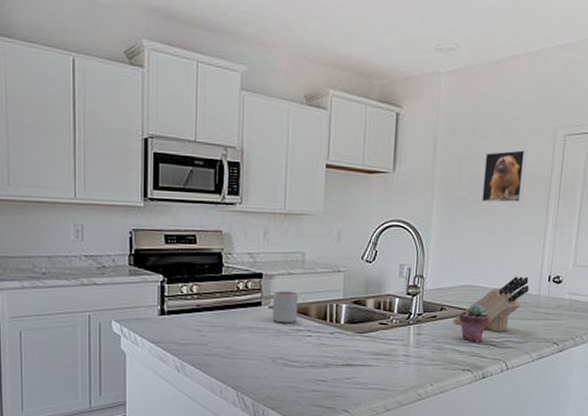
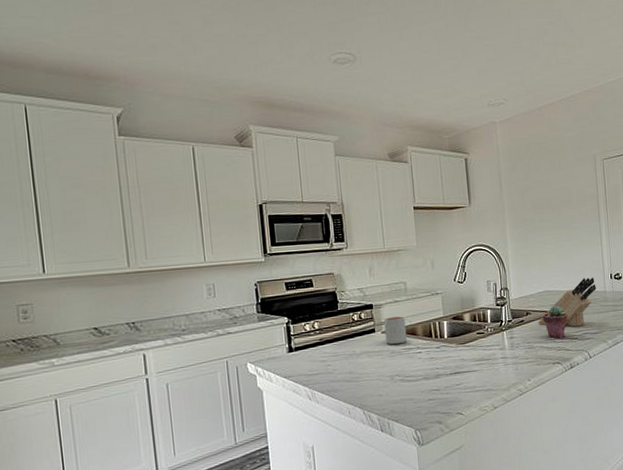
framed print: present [482,150,527,203] -> none [542,175,578,222]

